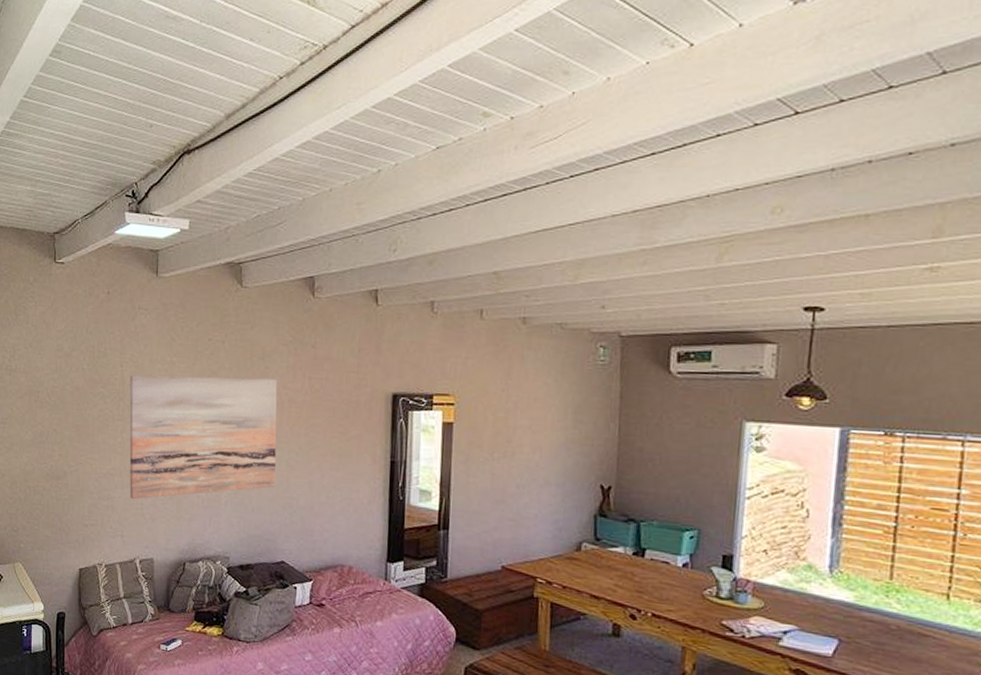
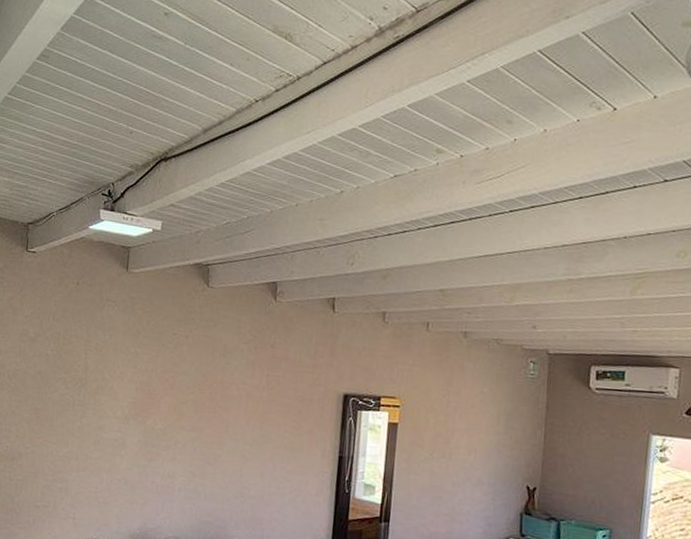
wall art: present [129,375,277,500] -> none [84,362,237,483]

